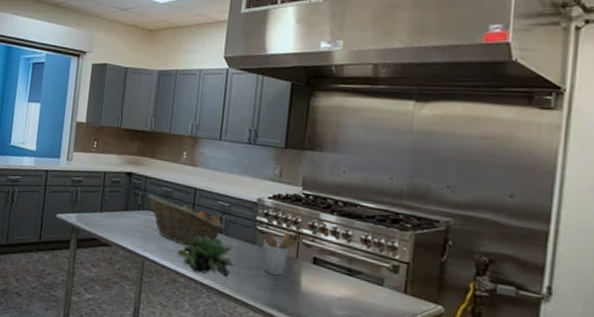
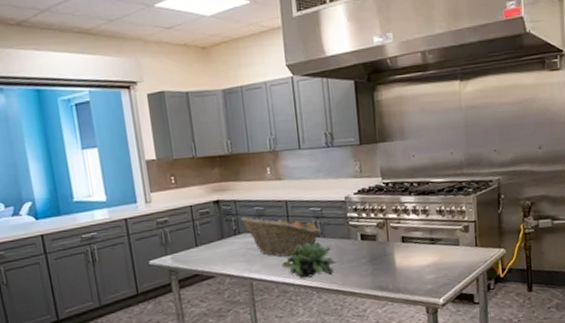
utensil holder: present [263,231,300,276] -> none [359,220,388,262]

